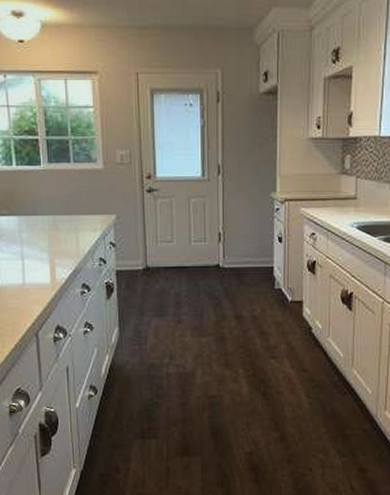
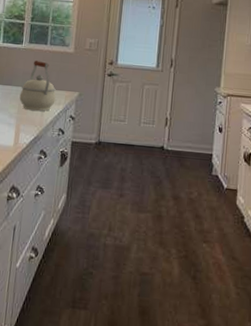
kettle: none [47,183,91,242] -> present [19,61,56,112]

